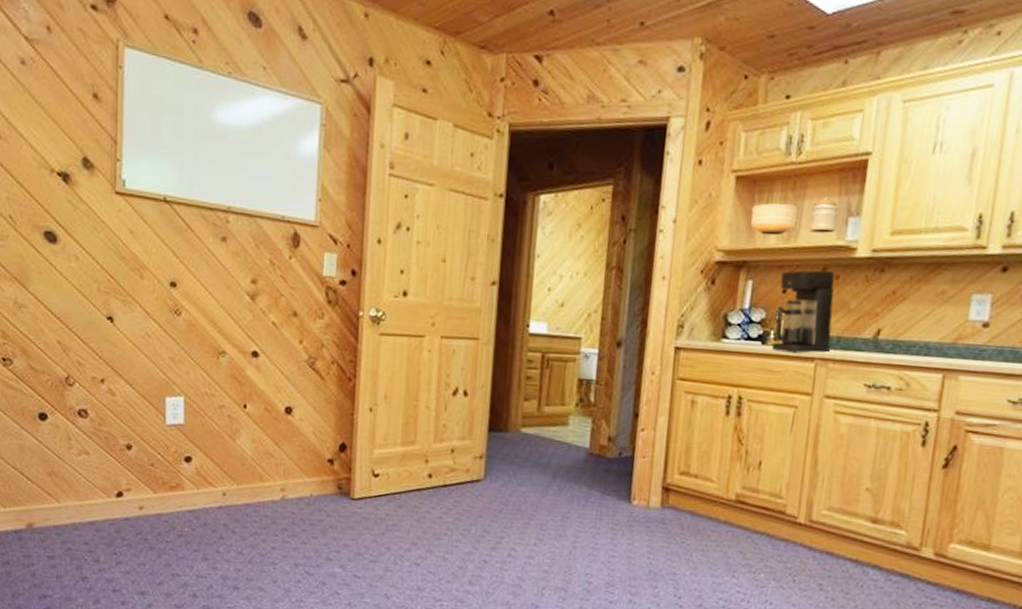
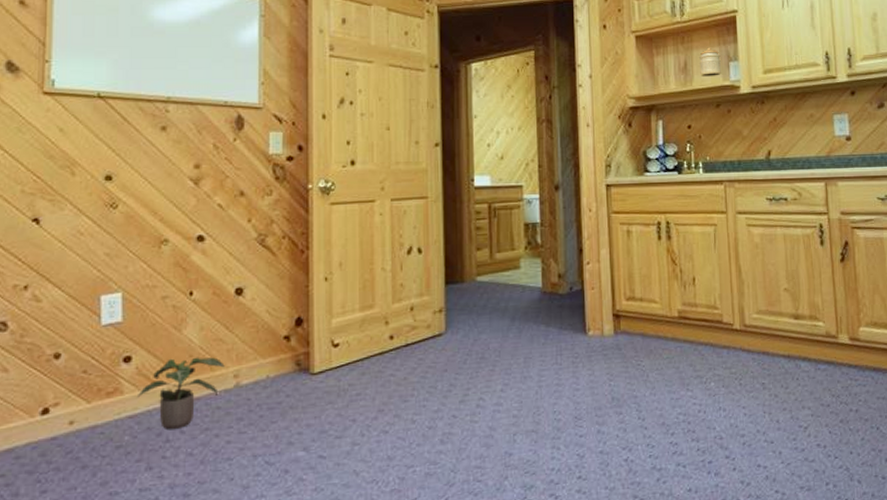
potted plant: none [197,464,273,529] -> present [138,357,225,430]
bowl: present [750,203,798,236] -> none [652,56,689,82]
coffee maker: present [771,270,835,354] -> none [685,107,734,179]

